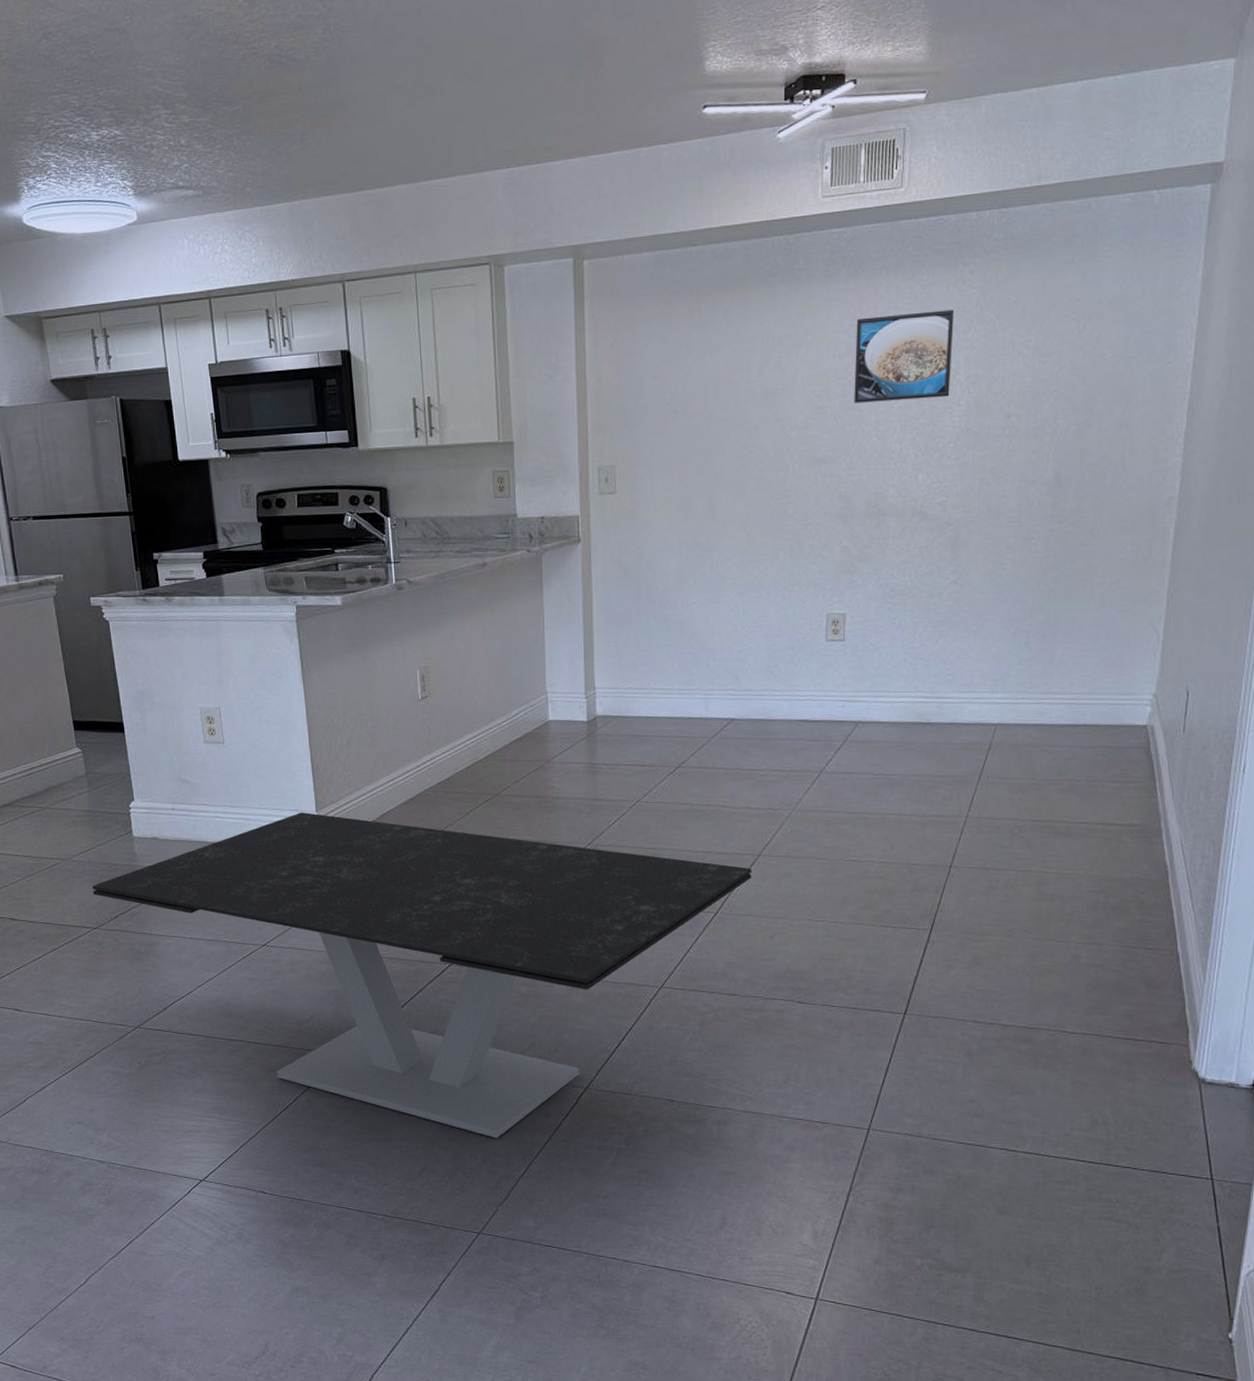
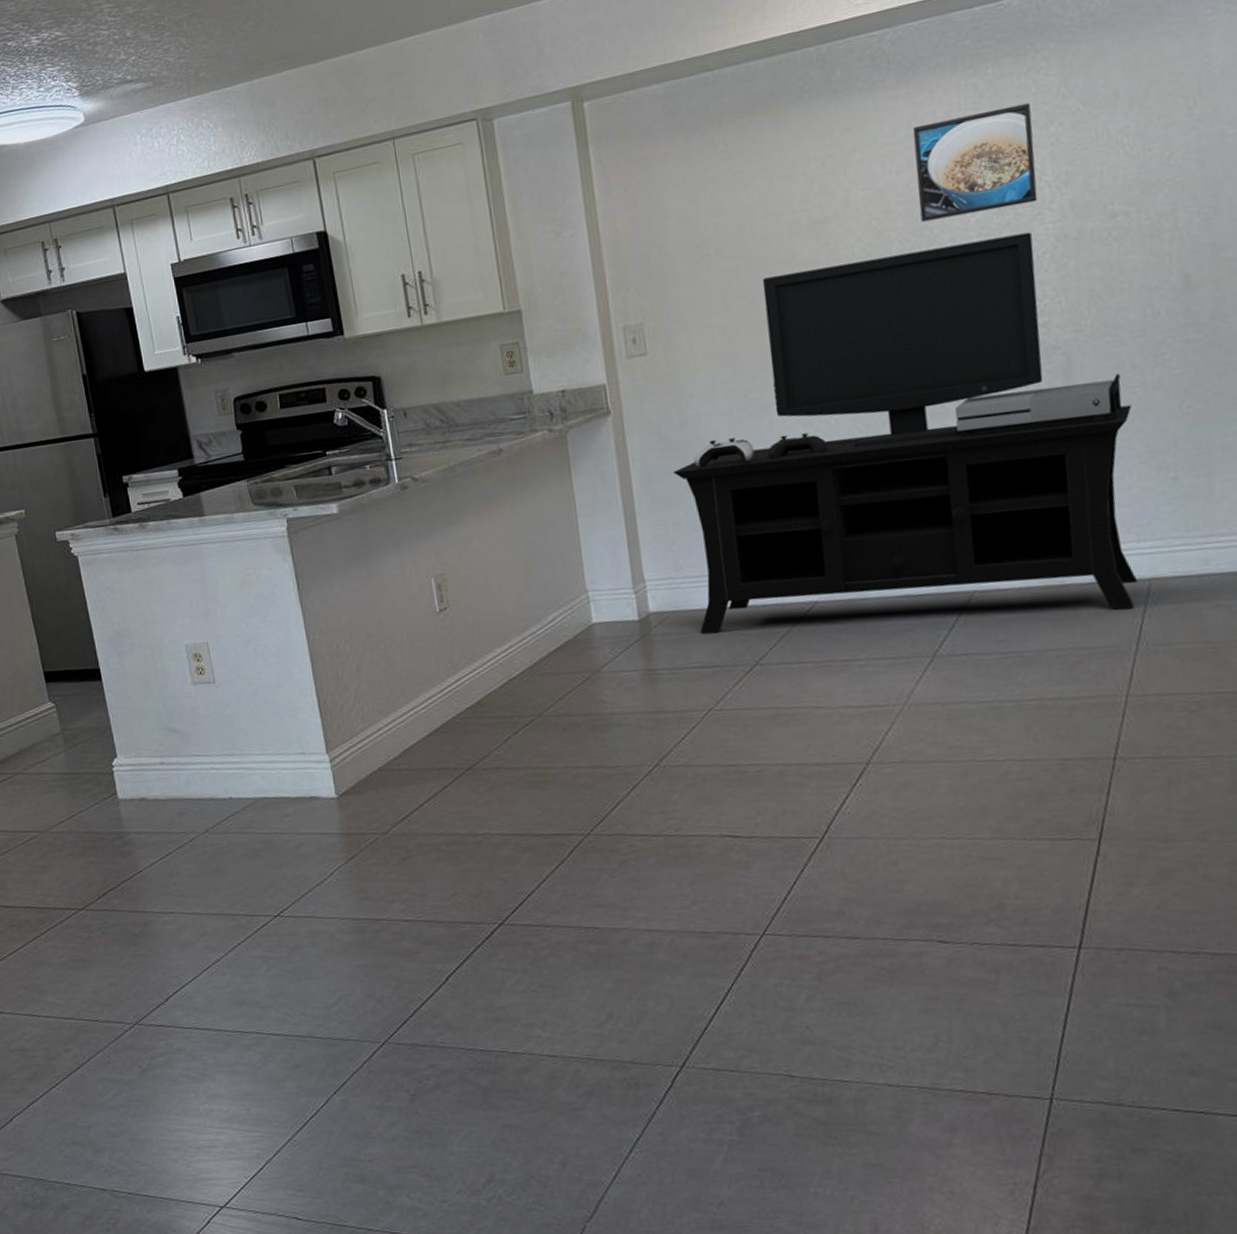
coffee table: present [92,811,752,1138] -> none [75,754,862,1136]
media console: none [627,422,1001,746] -> present [672,232,1138,634]

